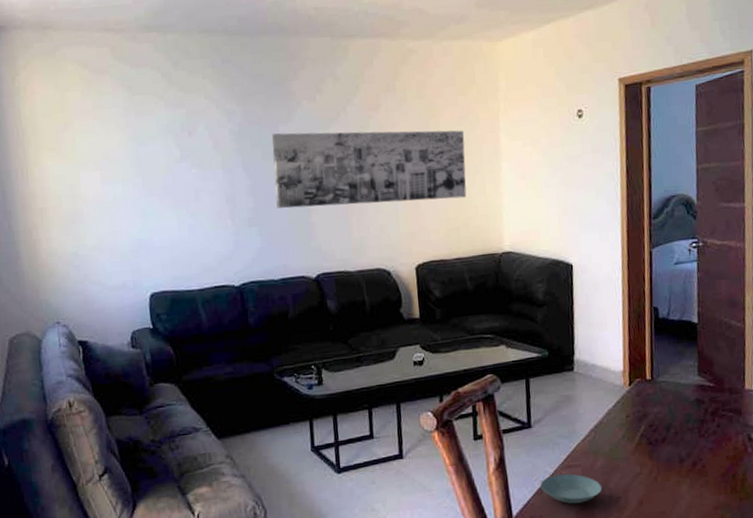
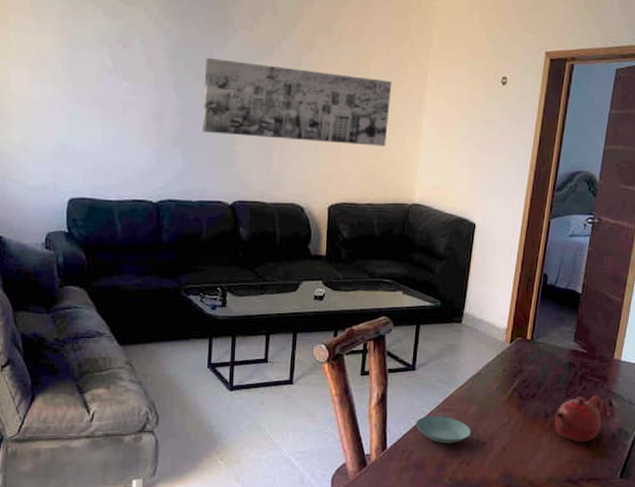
teapot: none [691,432,744,485] -> present [553,396,603,442]

